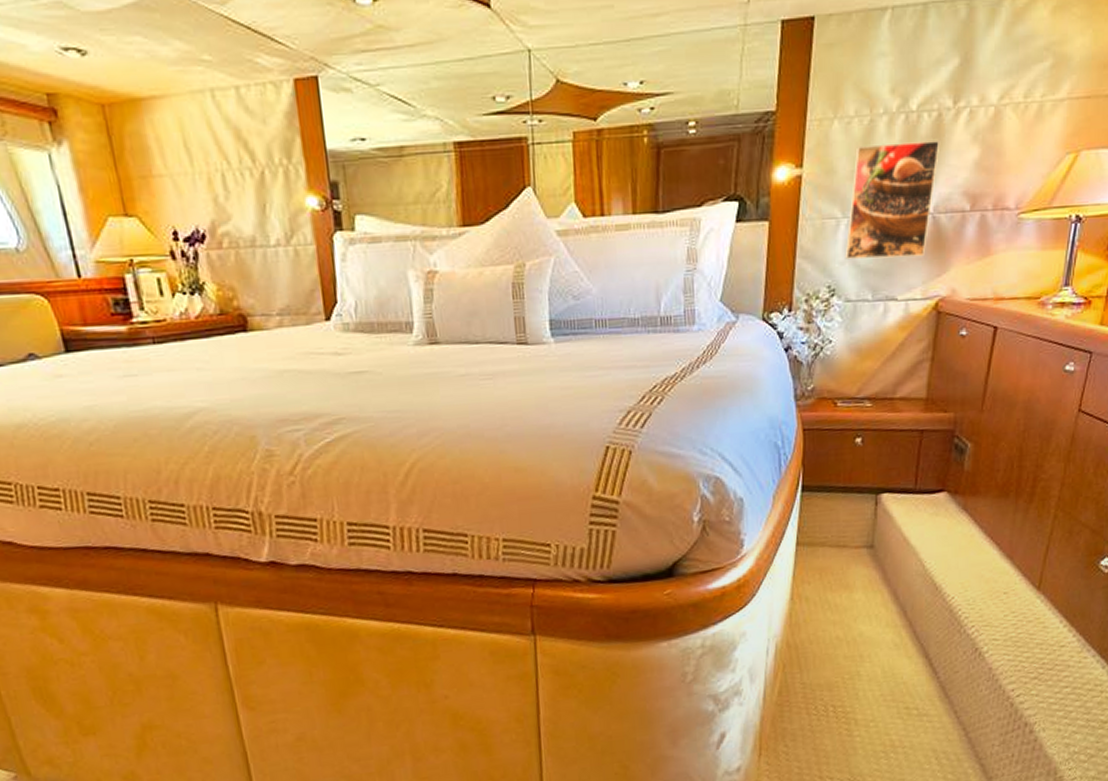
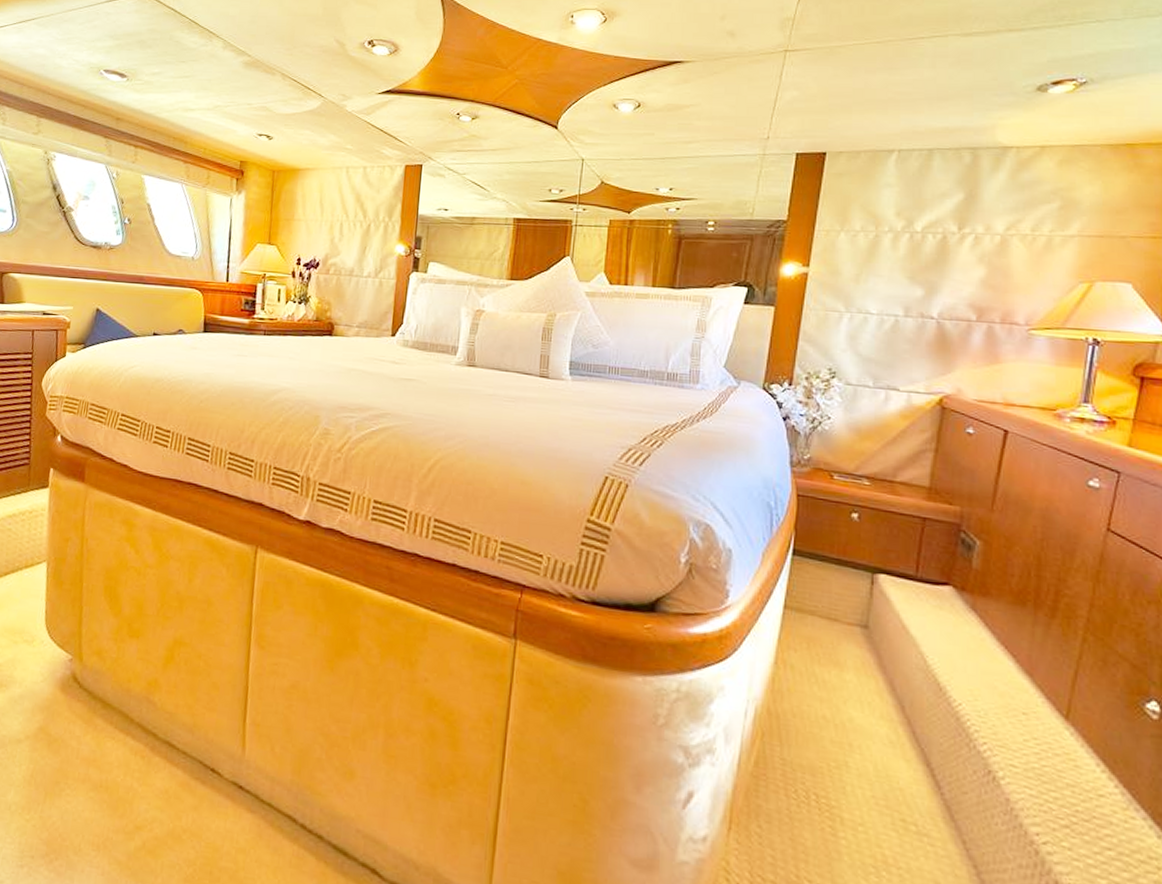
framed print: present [845,141,941,259] -> none [847,255,945,356]

